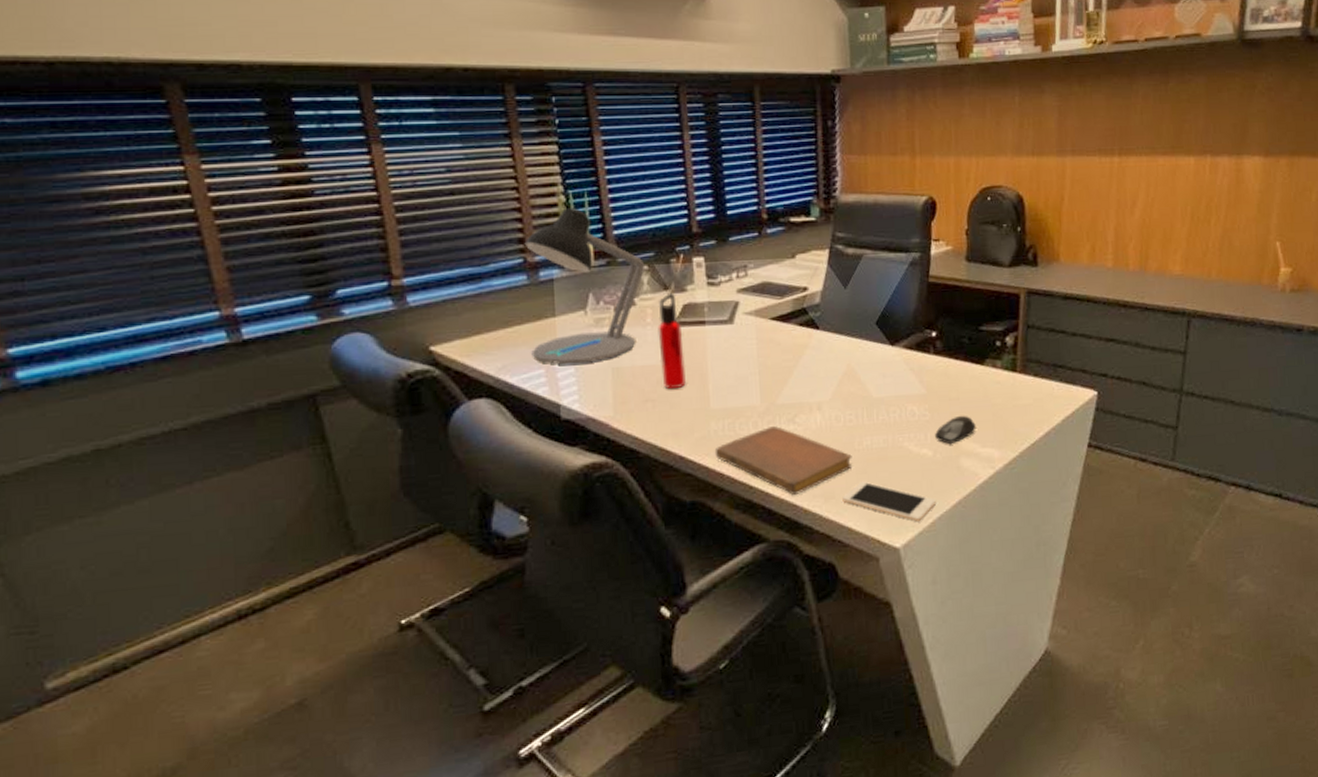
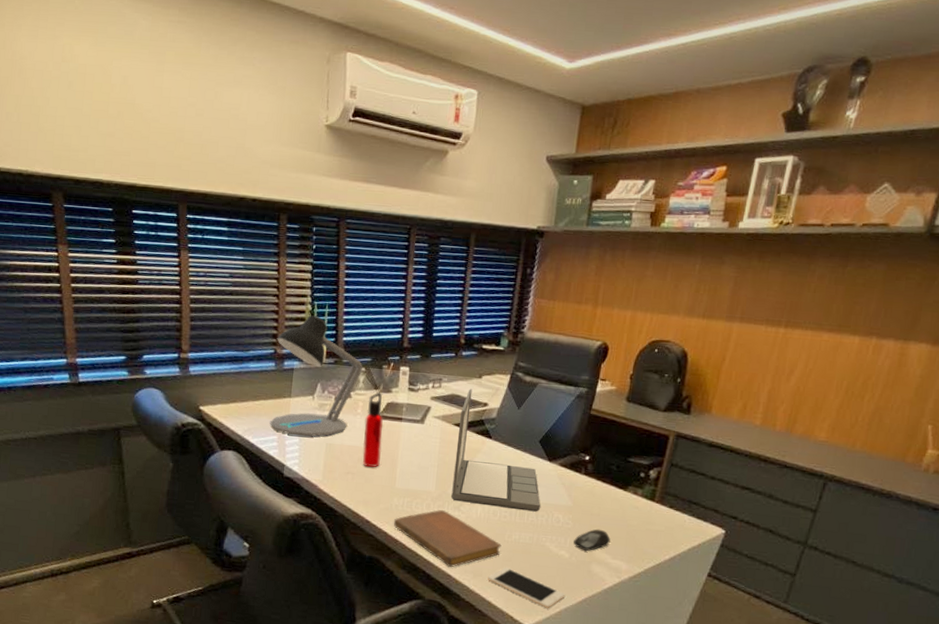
laptop: none [777,272,890,413] -> present [451,389,541,512]

